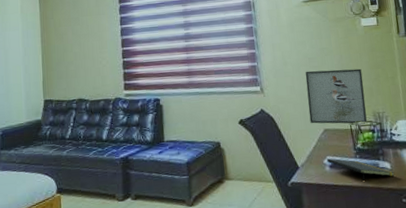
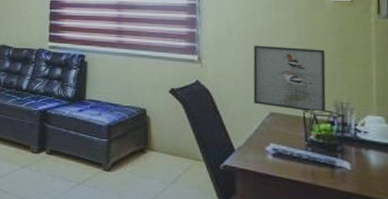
notepad: present [326,158,395,181] -> none [269,145,356,179]

